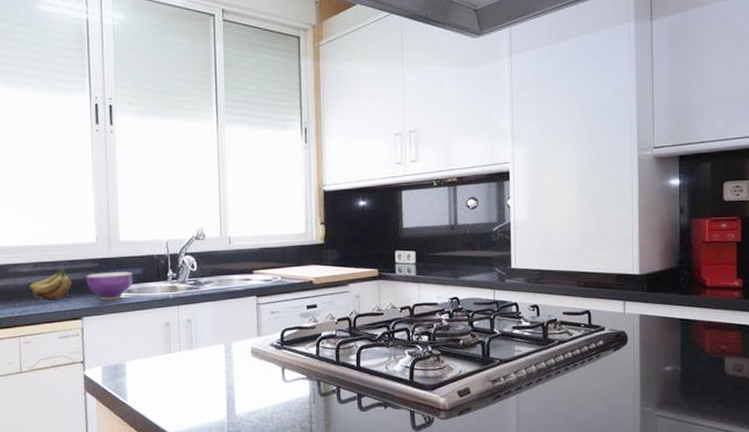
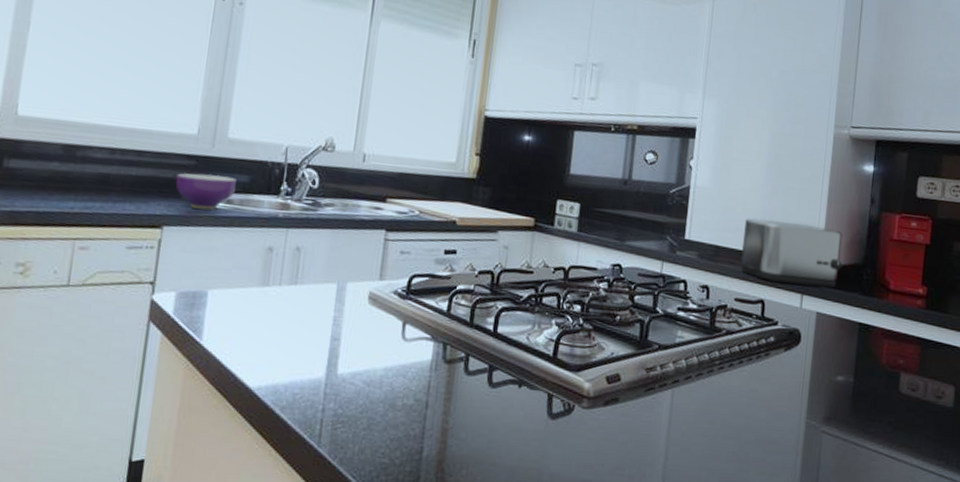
fruit: present [29,268,72,300] -> none [99,160,158,199]
toaster: none [564,240,659,294] -> present [740,218,843,289]

